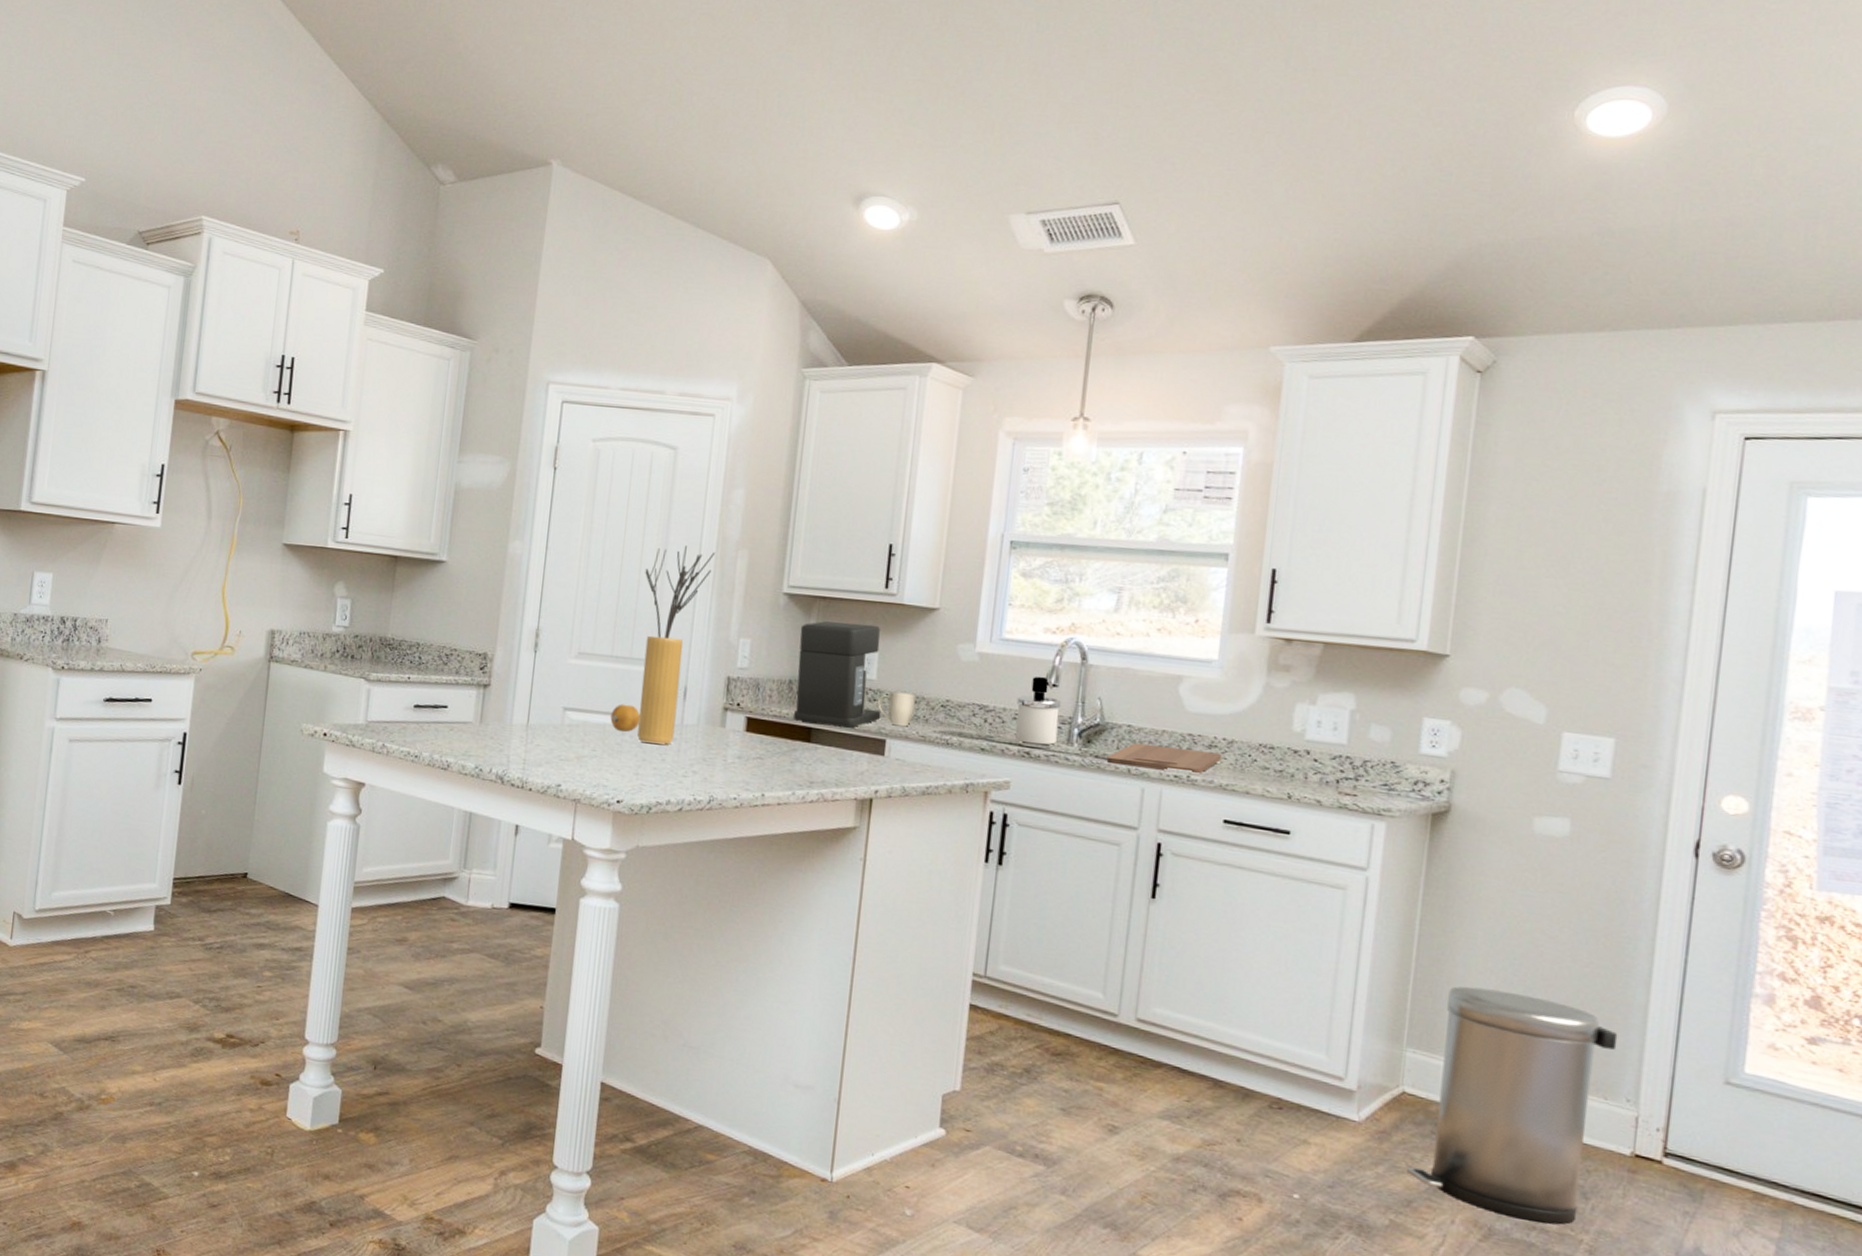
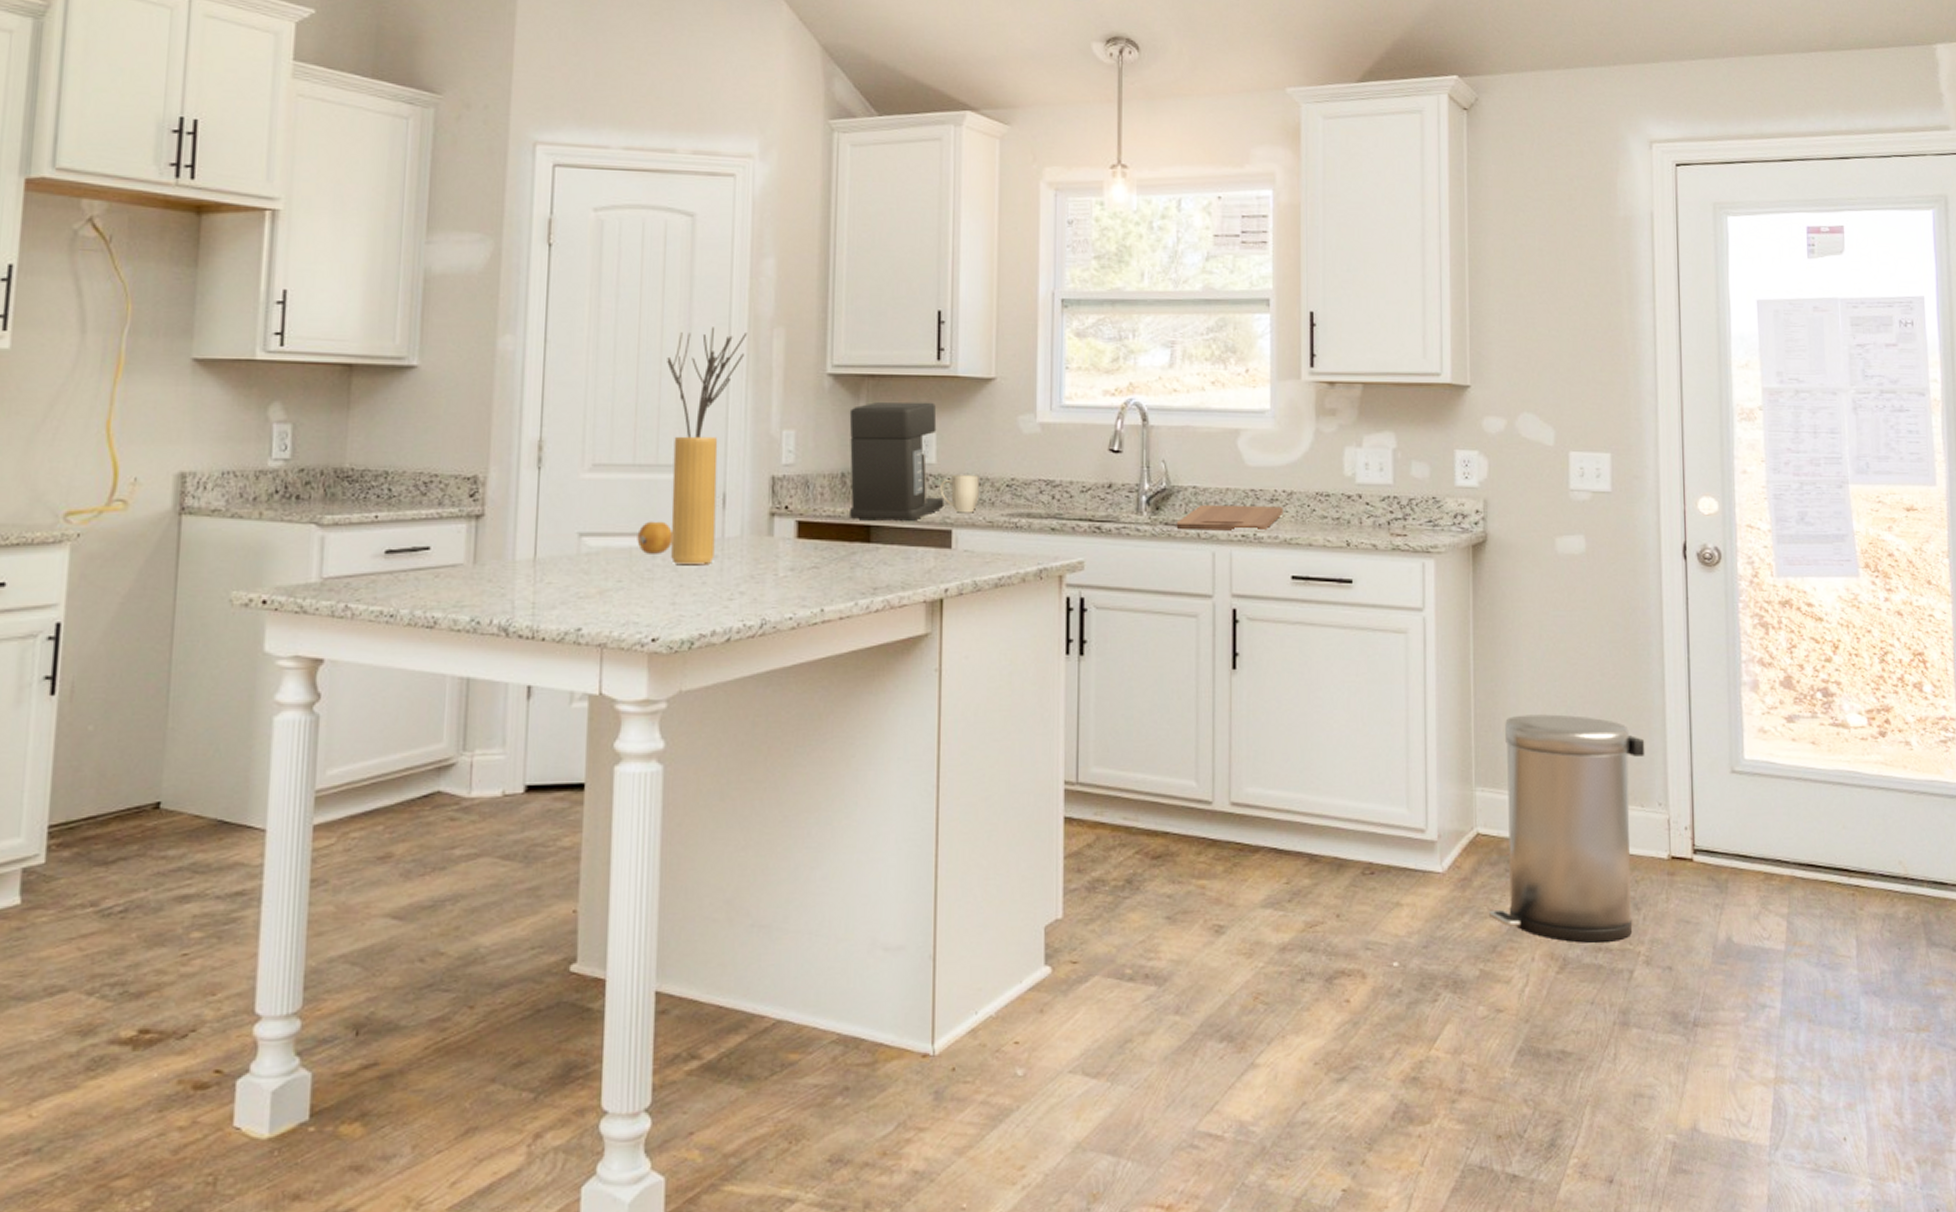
soap dispenser: present [1016,676,1062,745] -> none [1083,443,1127,517]

